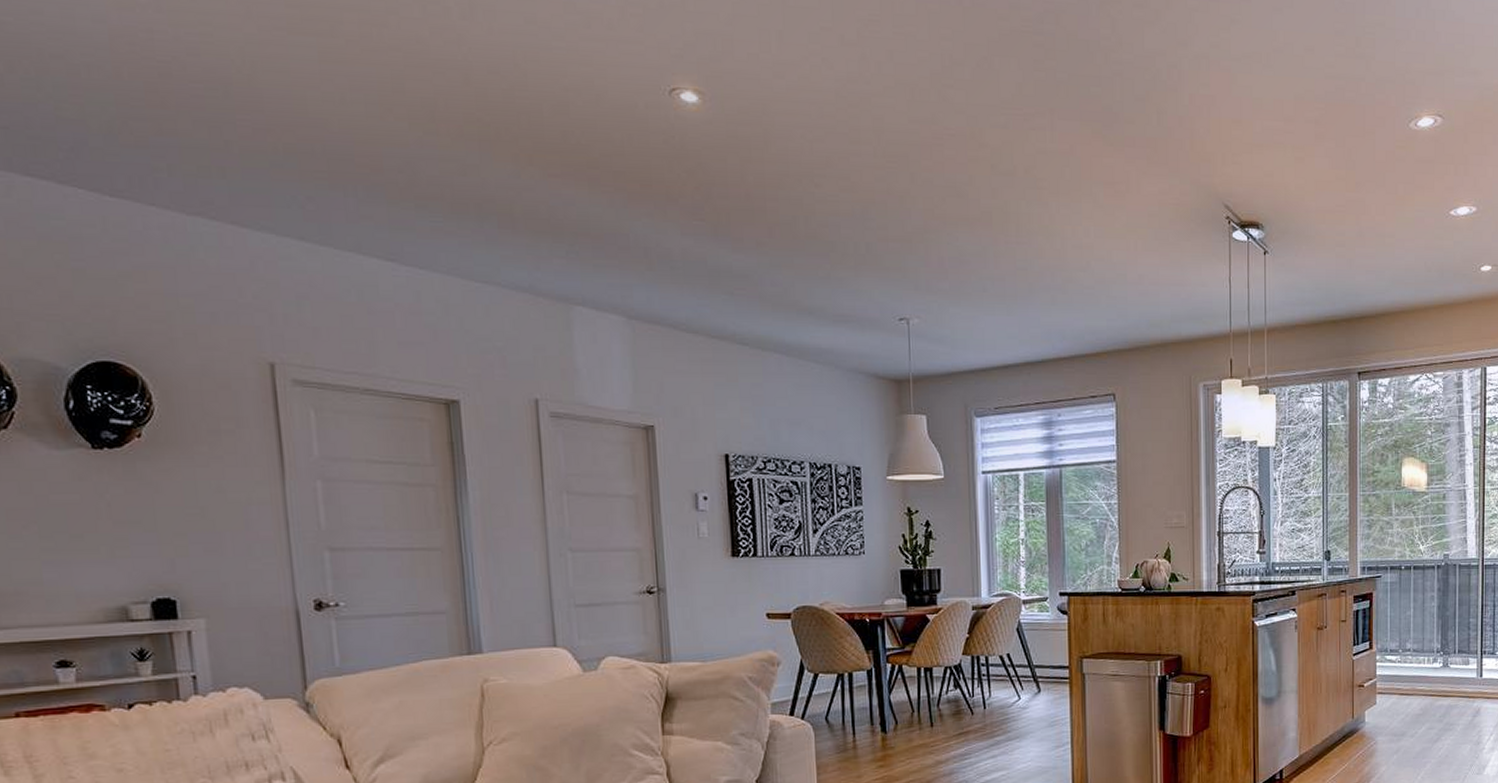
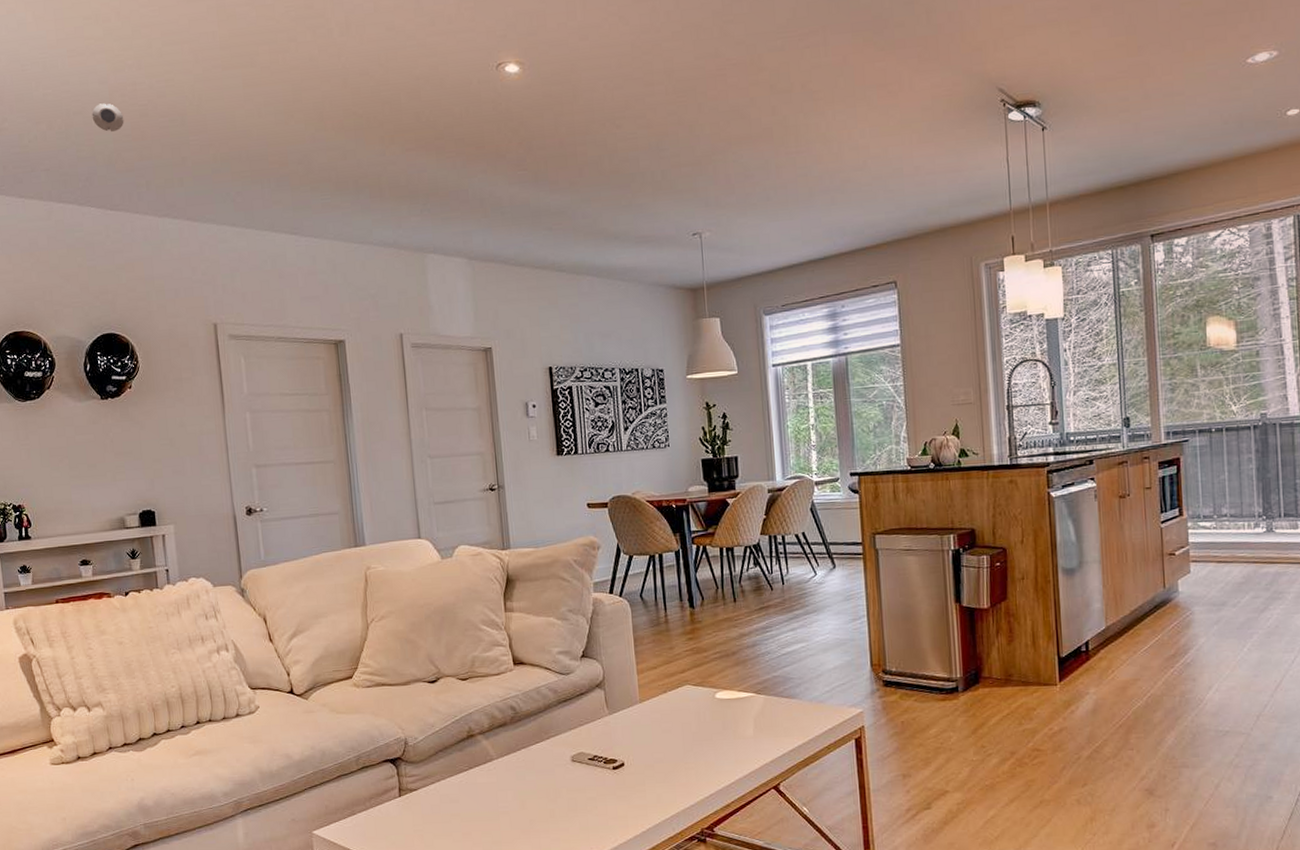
smoke detector: none [80,49,134,92] -> present [91,103,124,133]

